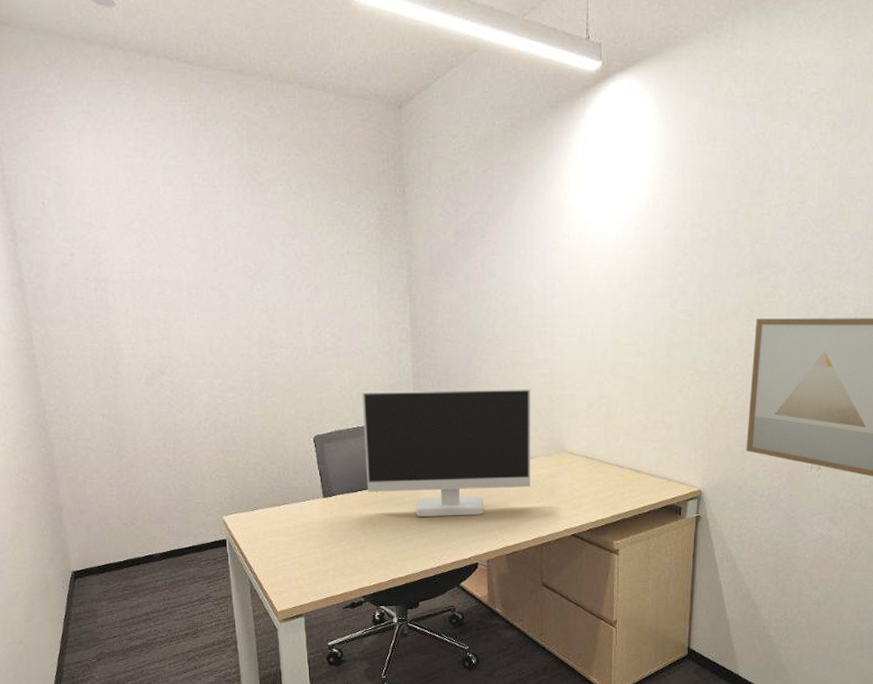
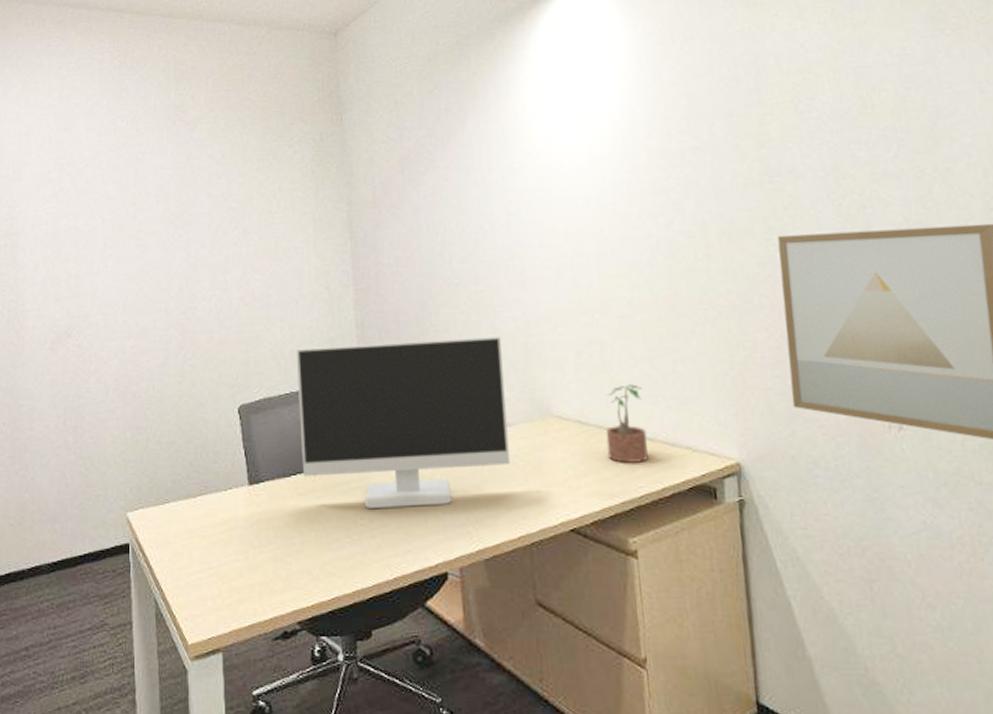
potted plant: none [605,430,637,488] -> present [605,384,648,463]

